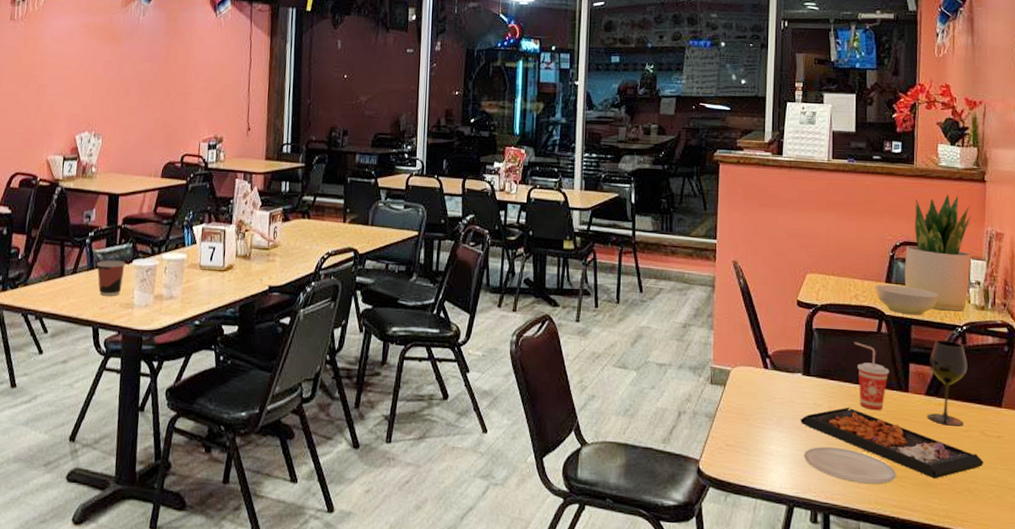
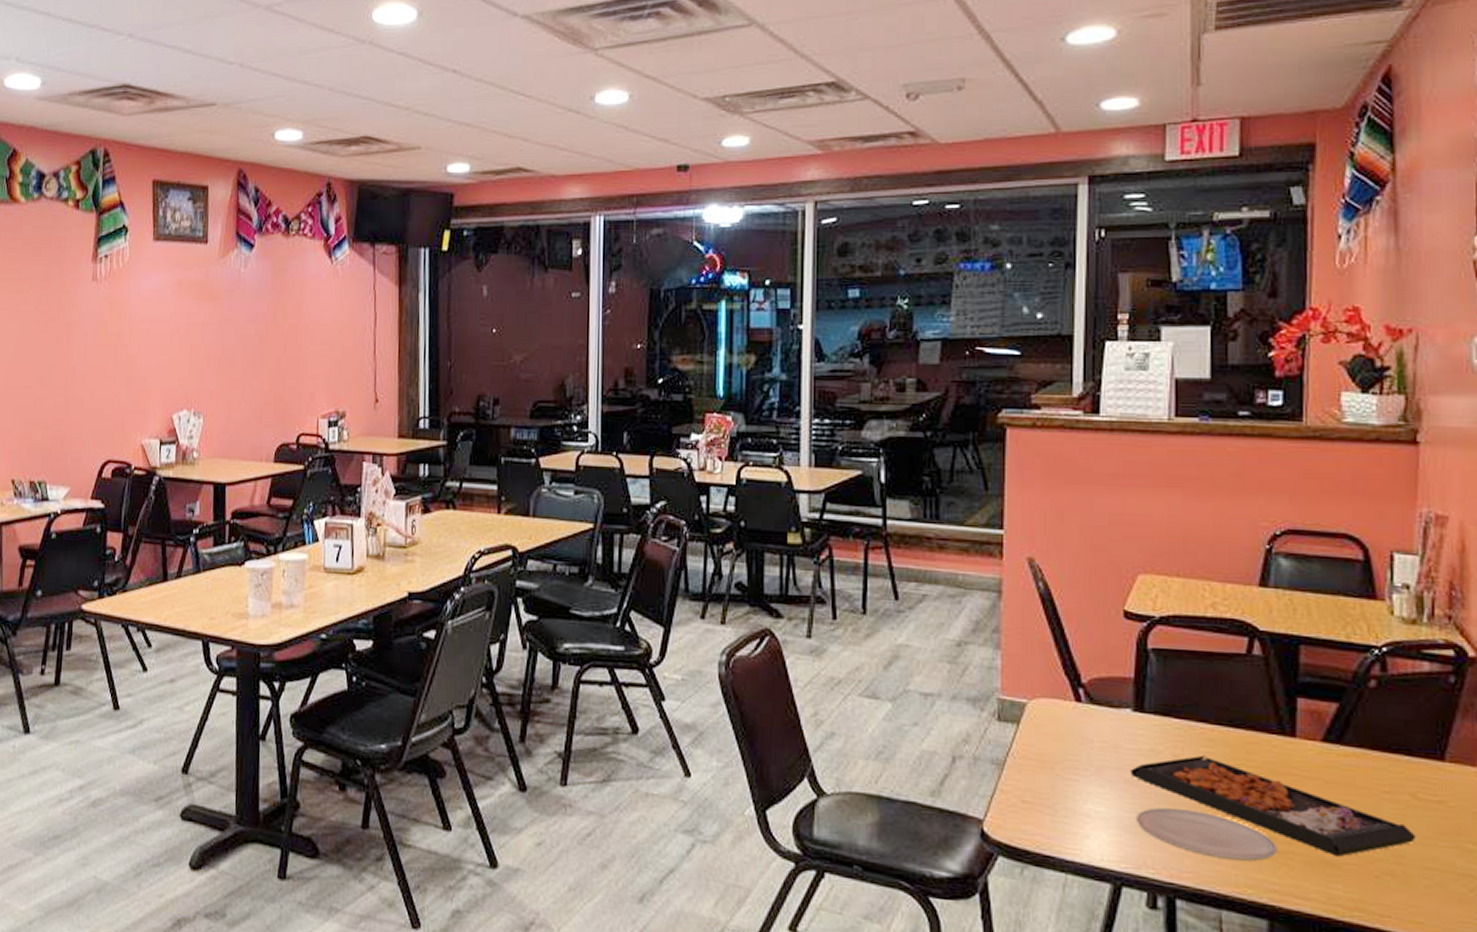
cup: present [97,260,125,296] -> none [204,561,236,605]
beverage cup: present [854,342,890,410] -> none [1210,667,1266,761]
bowl: present [876,284,939,315] -> none [1244,589,1344,632]
planter: present [904,194,971,312] -> none [1288,462,1395,627]
wineglass: present [927,340,968,426] -> none [1324,666,1389,786]

